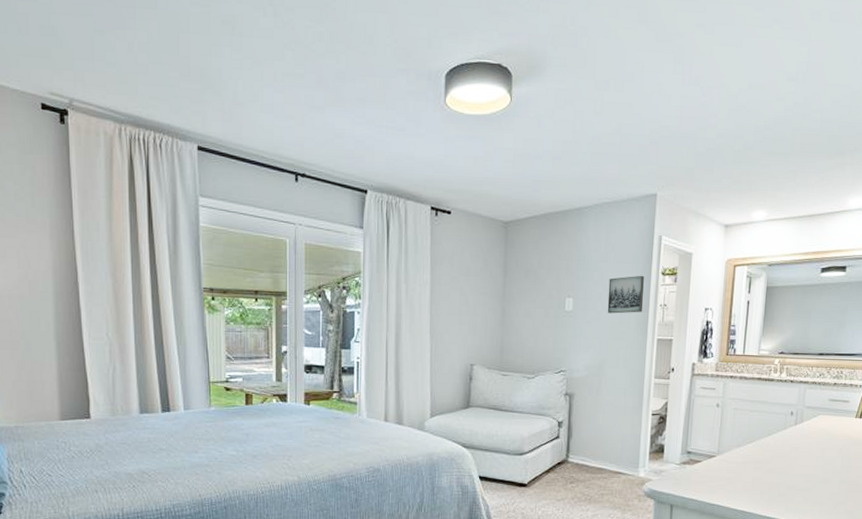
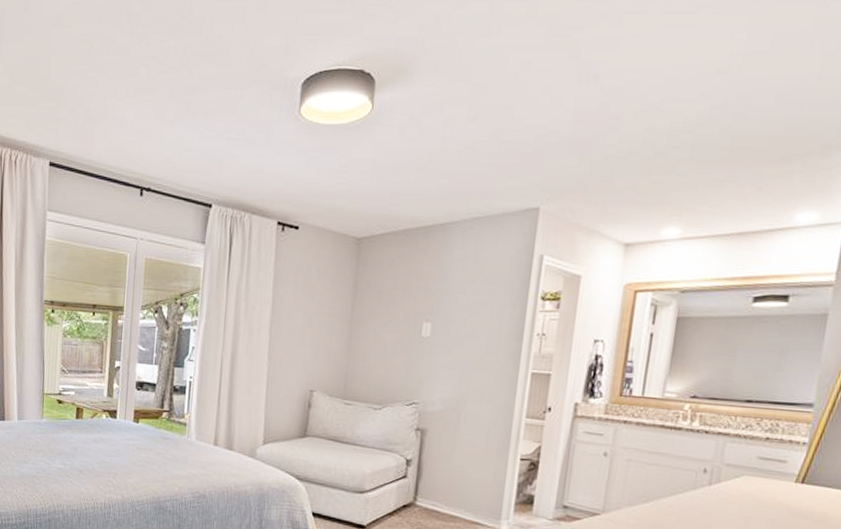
wall art: present [607,275,644,314] -> none [471,299,519,342]

